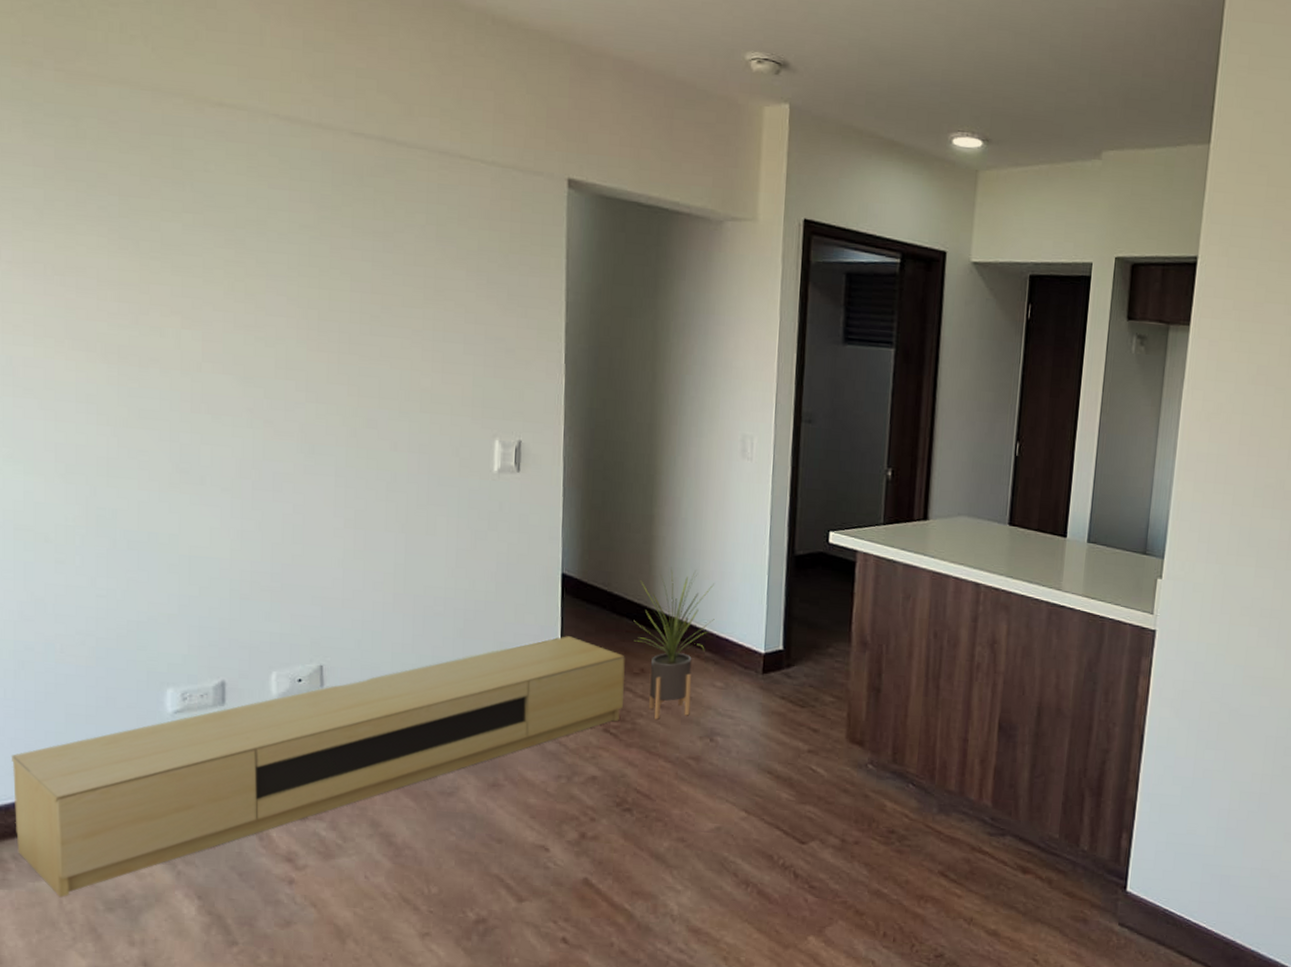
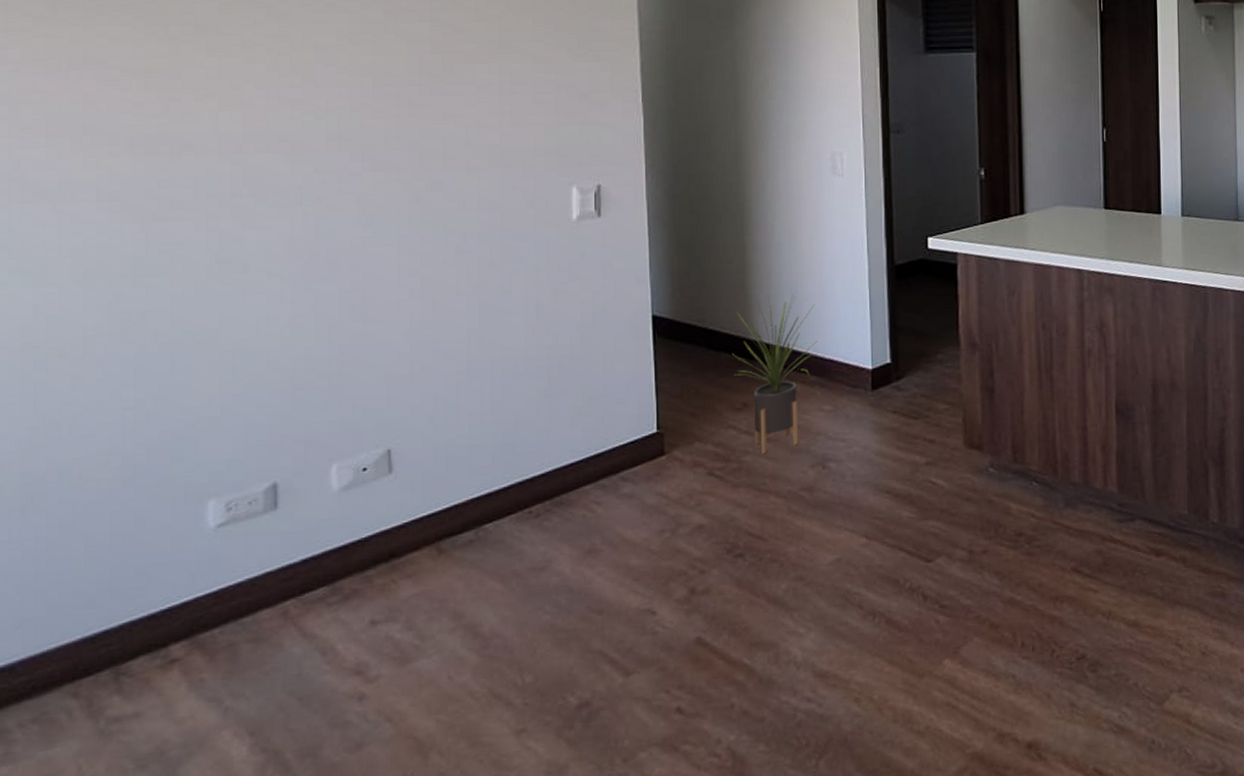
tv stand: present [11,636,625,898] -> none [16,379,728,764]

